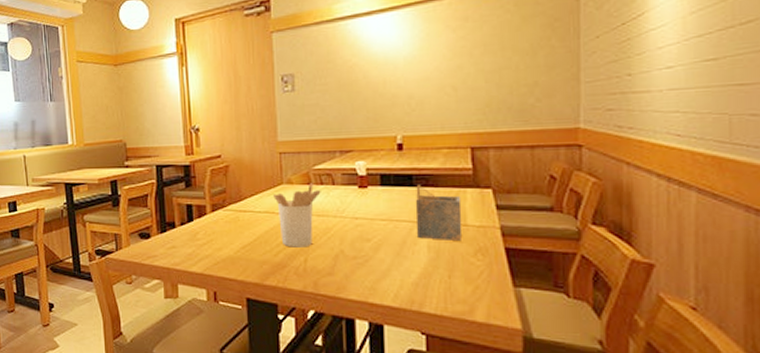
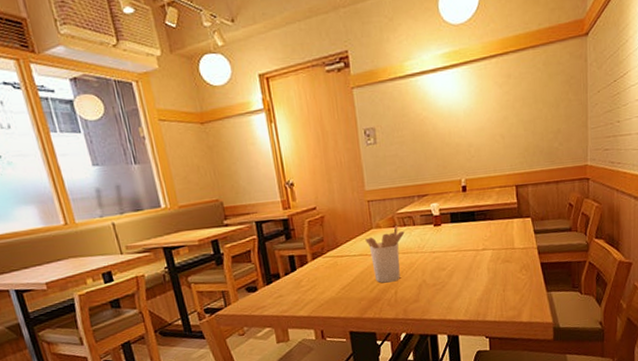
napkin holder: present [415,185,463,240] -> none [477,219,512,263]

